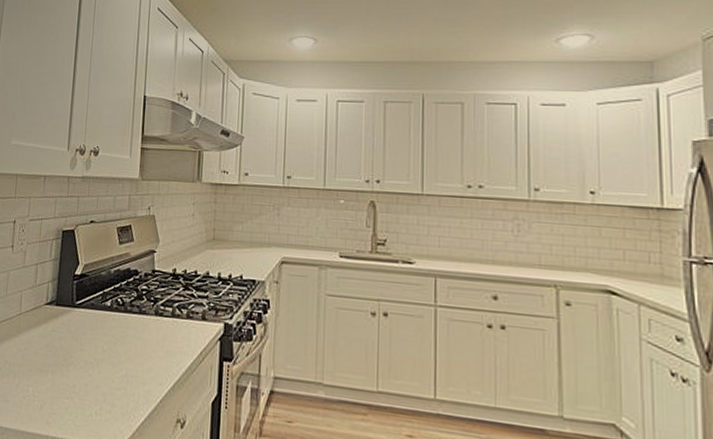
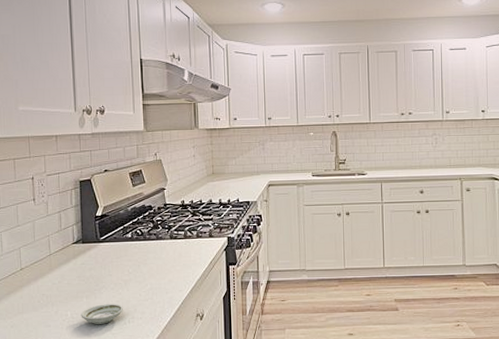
saucer: none [43,385,91,411] -> present [81,304,123,324]

